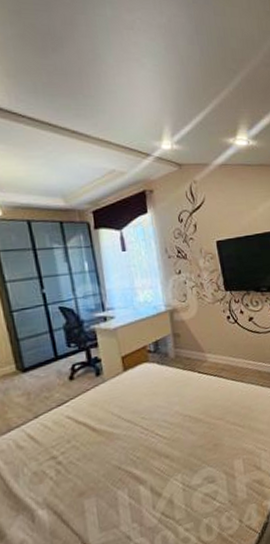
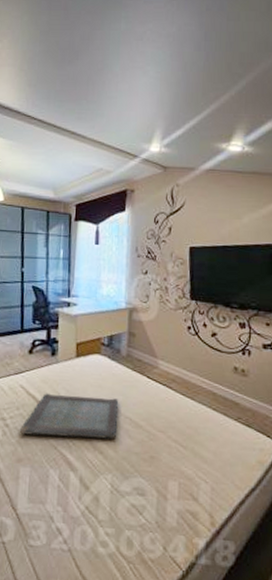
serving tray: none [75,401,180,467] -> present [19,393,119,440]

